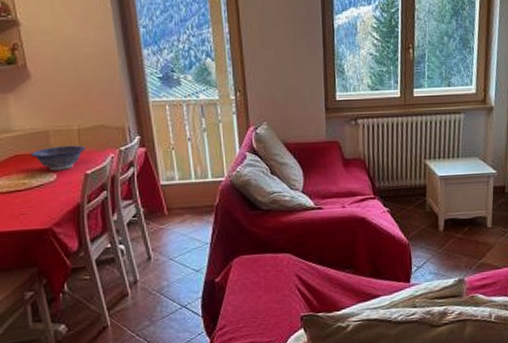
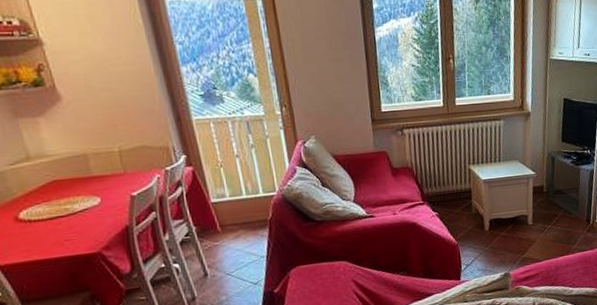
decorative bowl: present [30,145,85,171] -> none [70,167,129,195]

